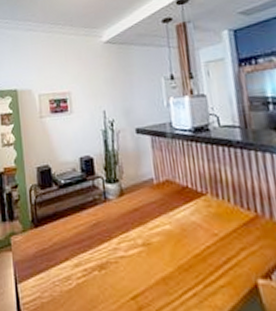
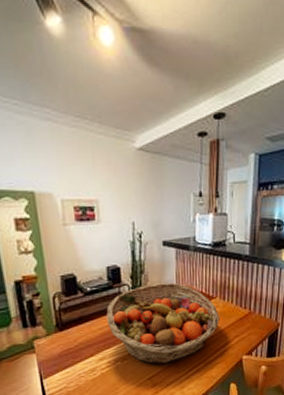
fruit basket: none [81,175,216,280] -> present [106,282,220,365]

